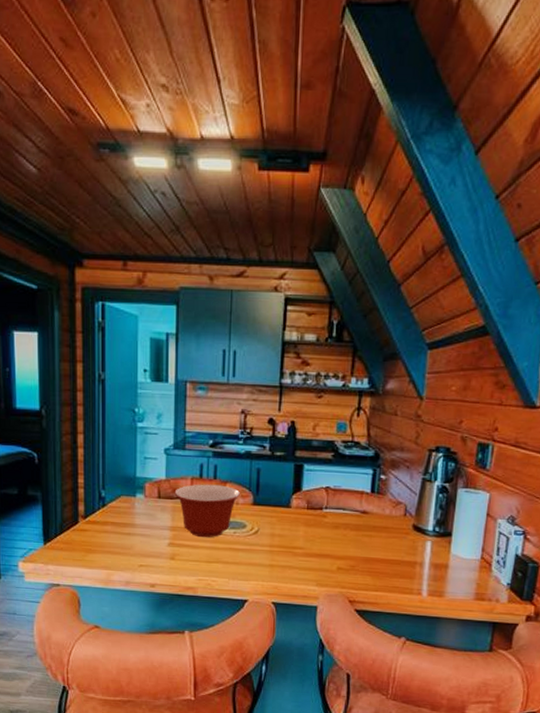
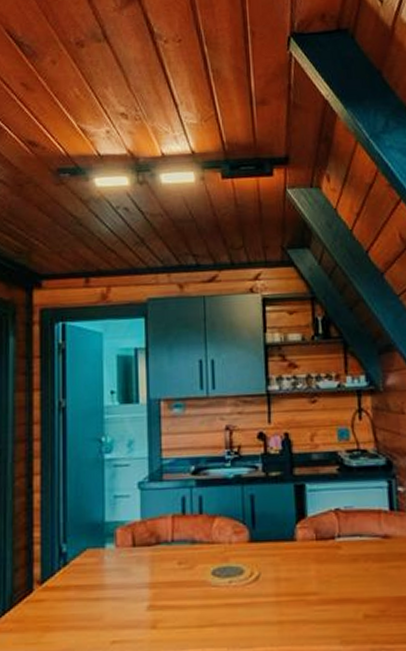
mixing bowl: present [174,484,240,537] -> none [152,520,233,593]

